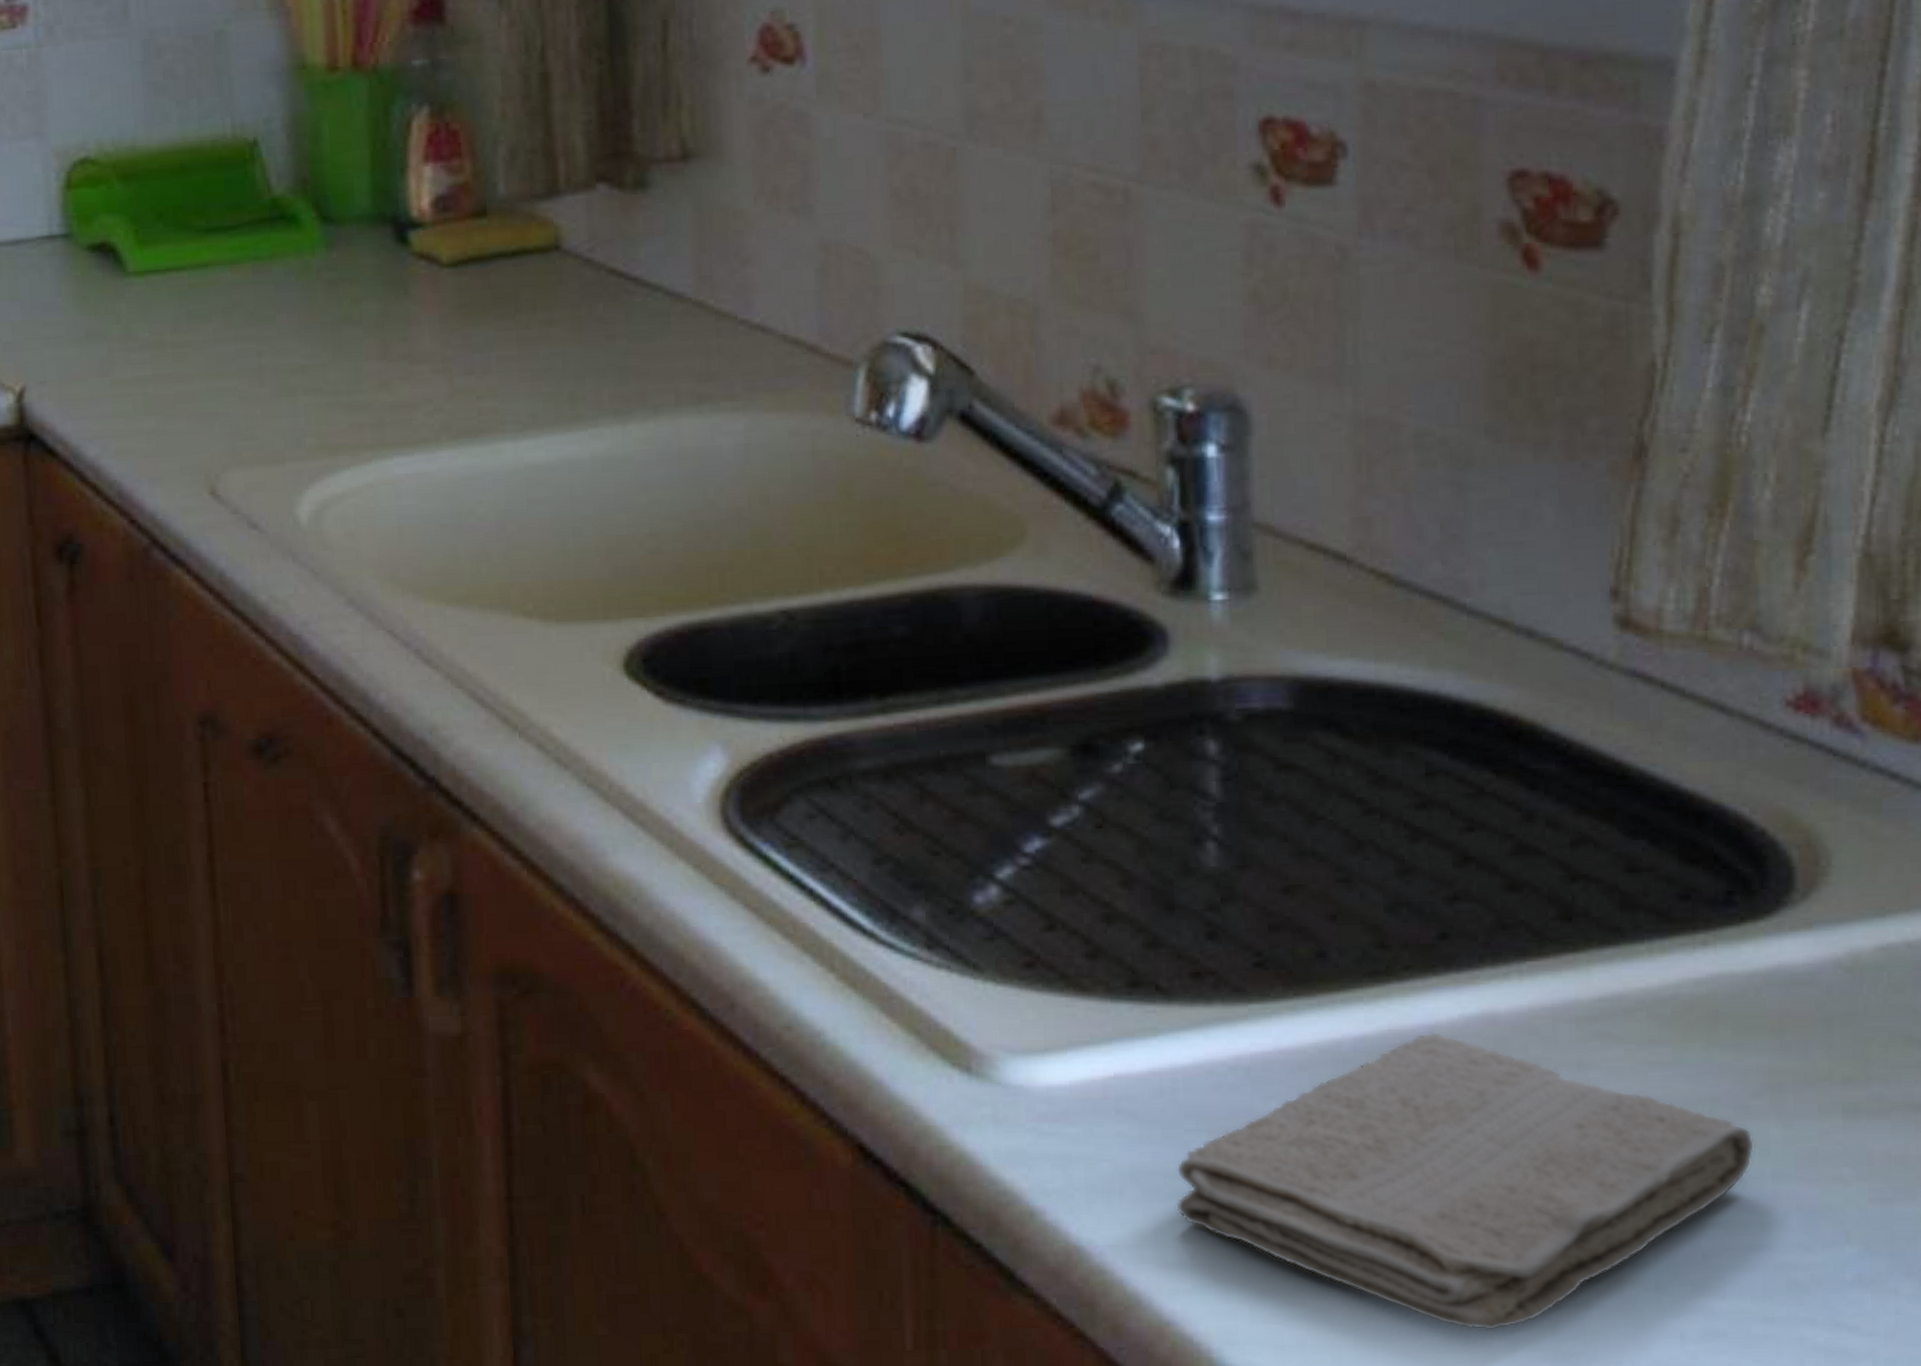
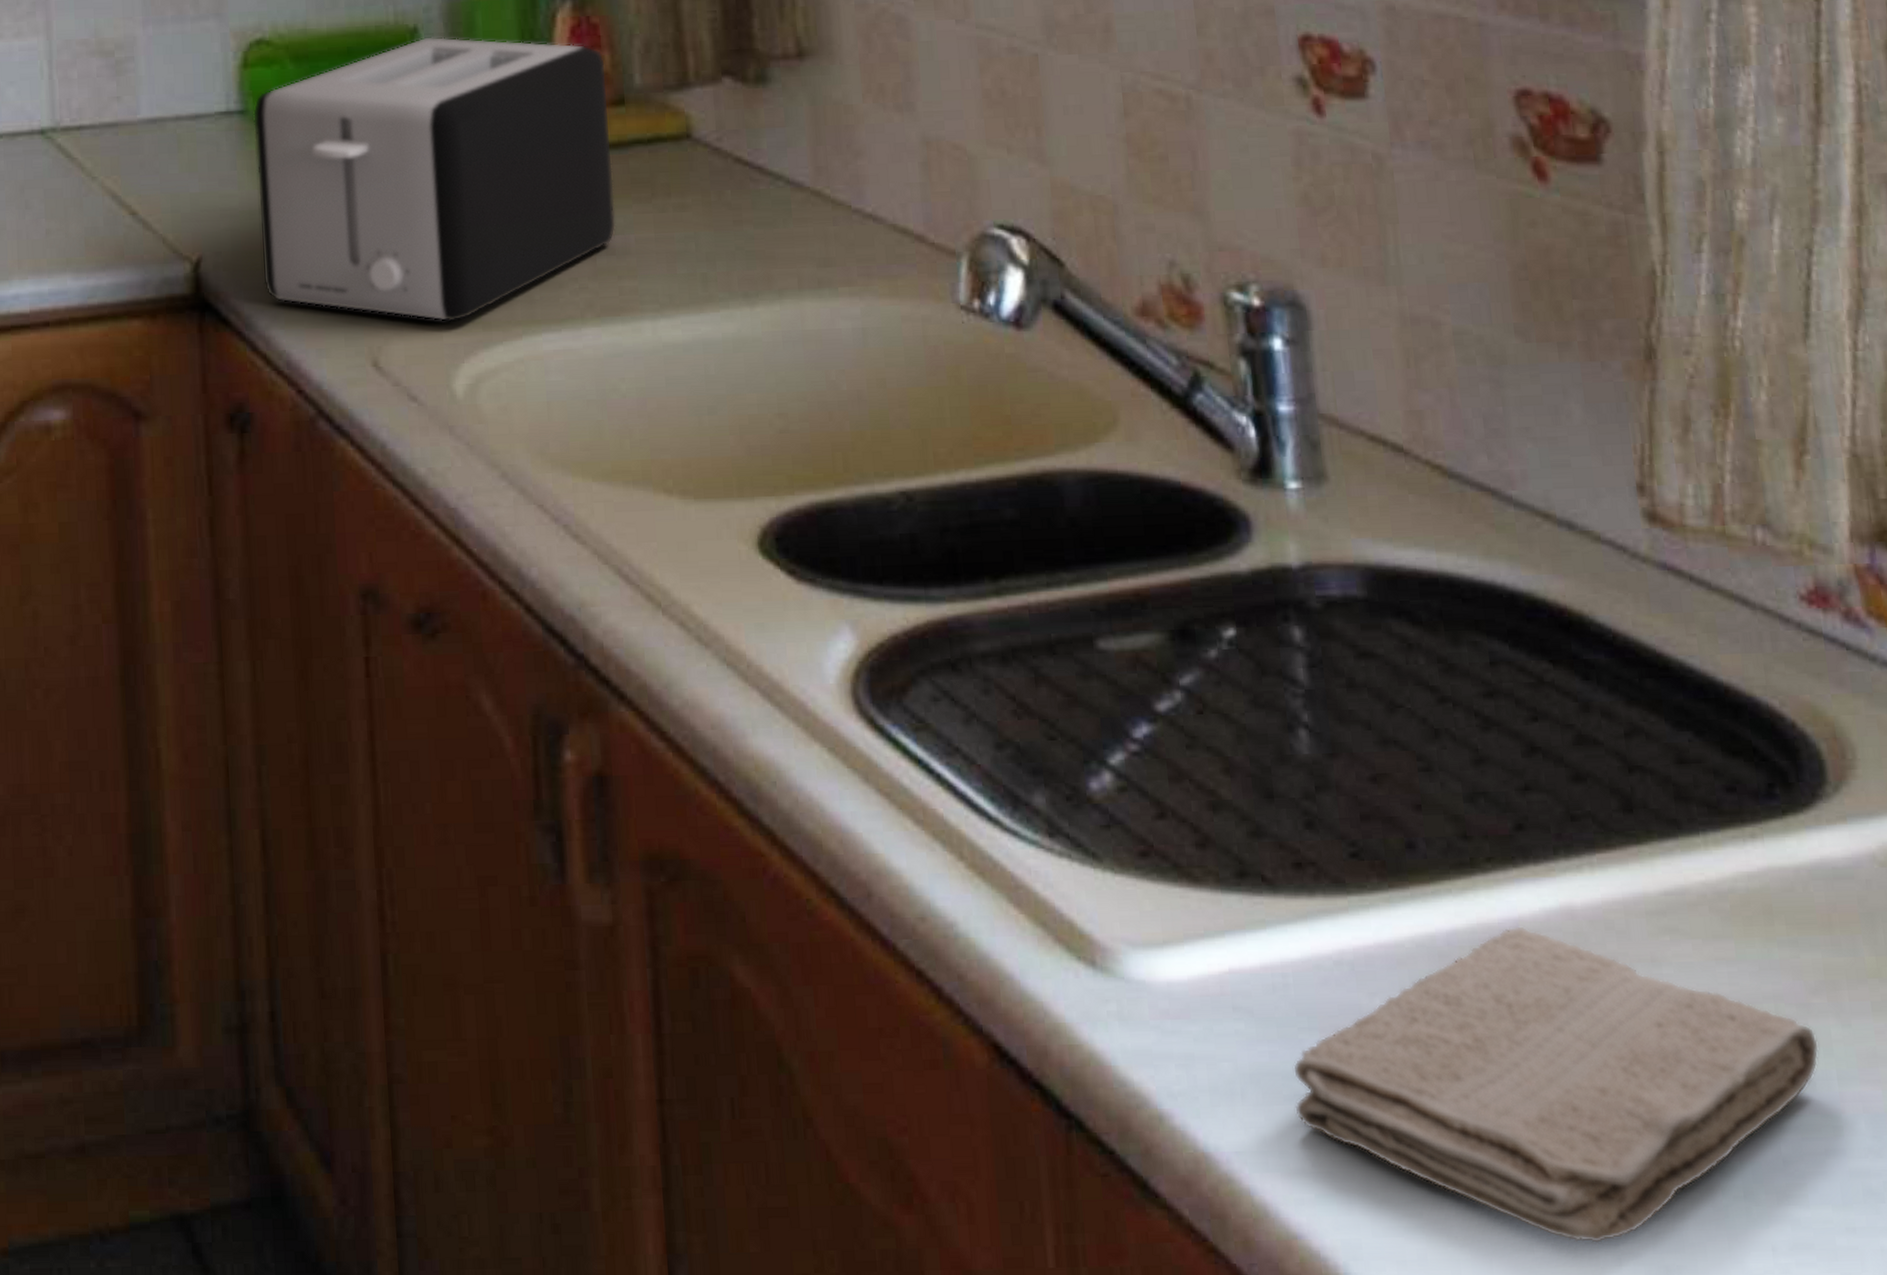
toaster: none [78,149,476,448] -> present [253,36,616,322]

